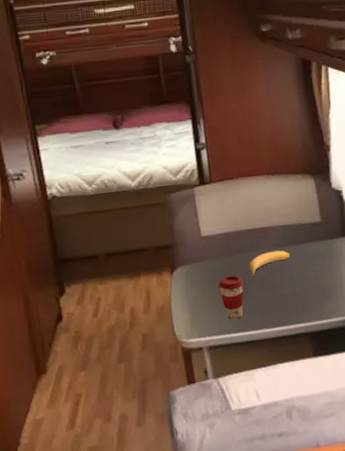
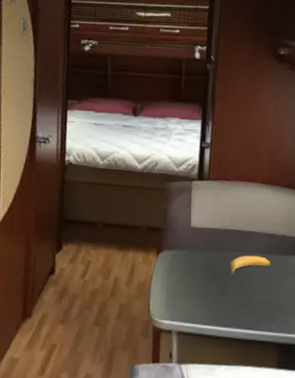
coffee cup: present [218,275,244,320] -> none [198,269,222,313]

